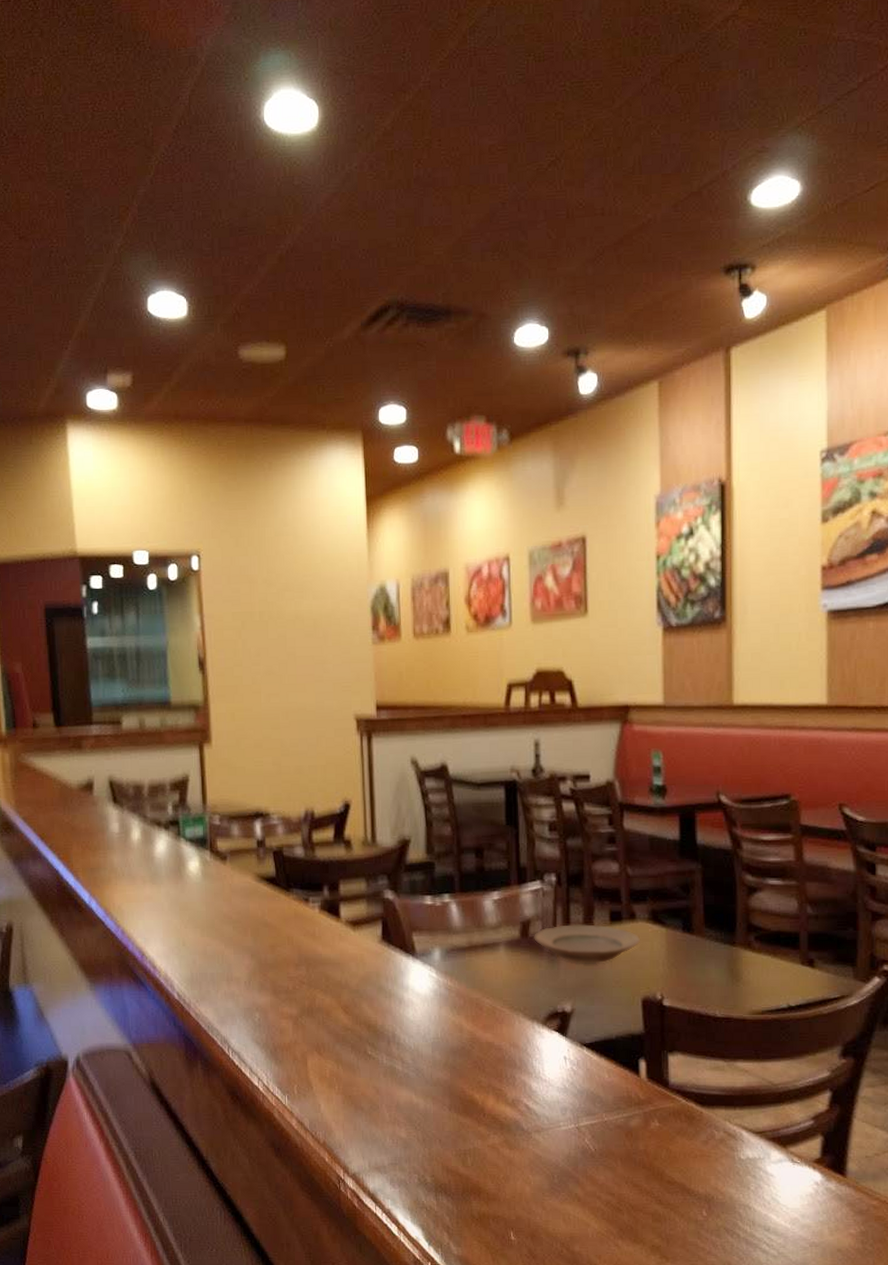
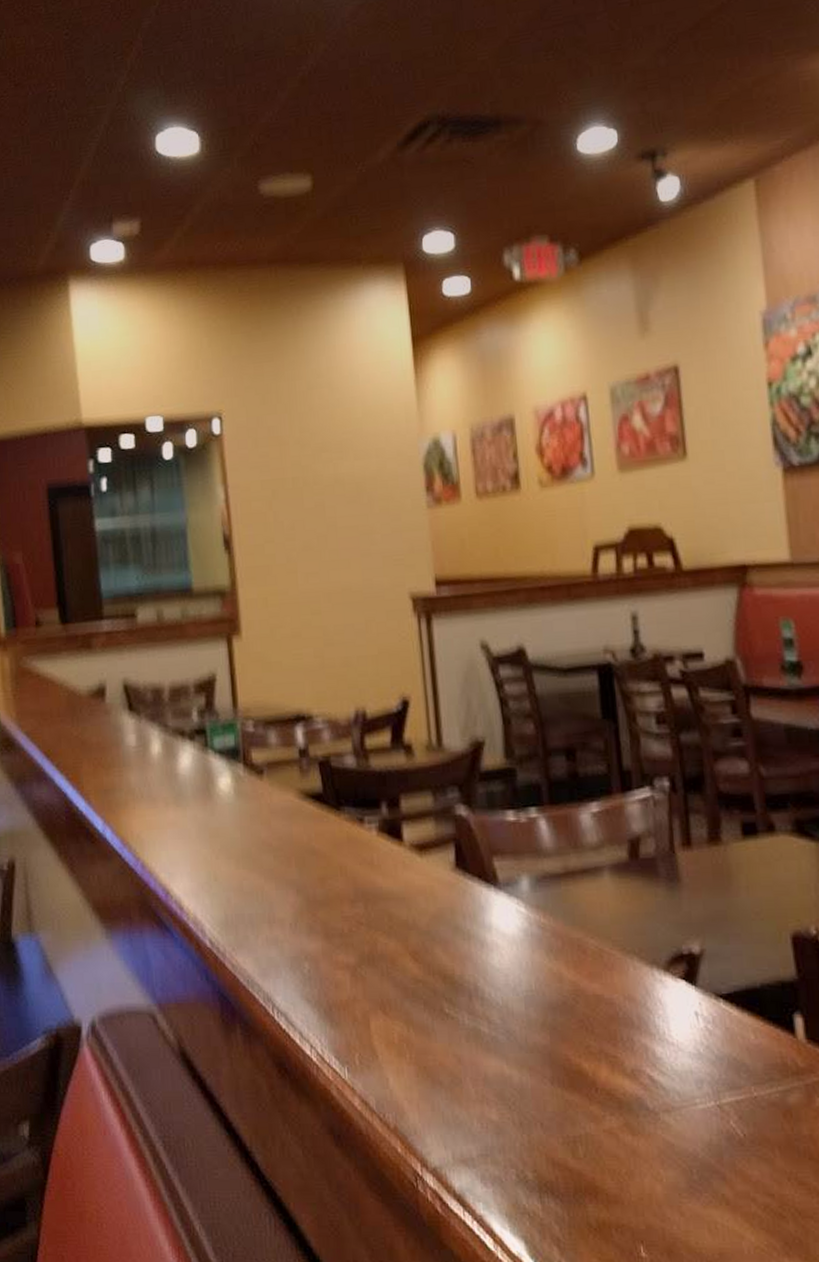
plate: present [534,924,641,964] -> none [646,840,784,891]

